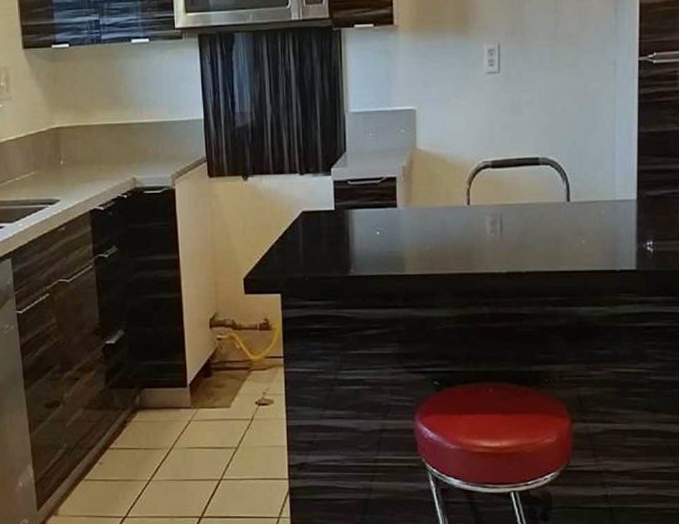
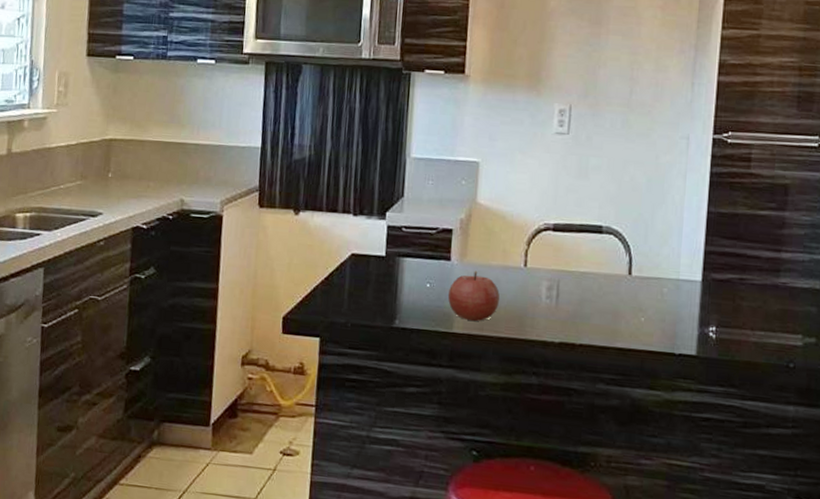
fruit: none [397,214,448,261] -> present [447,270,500,321]

